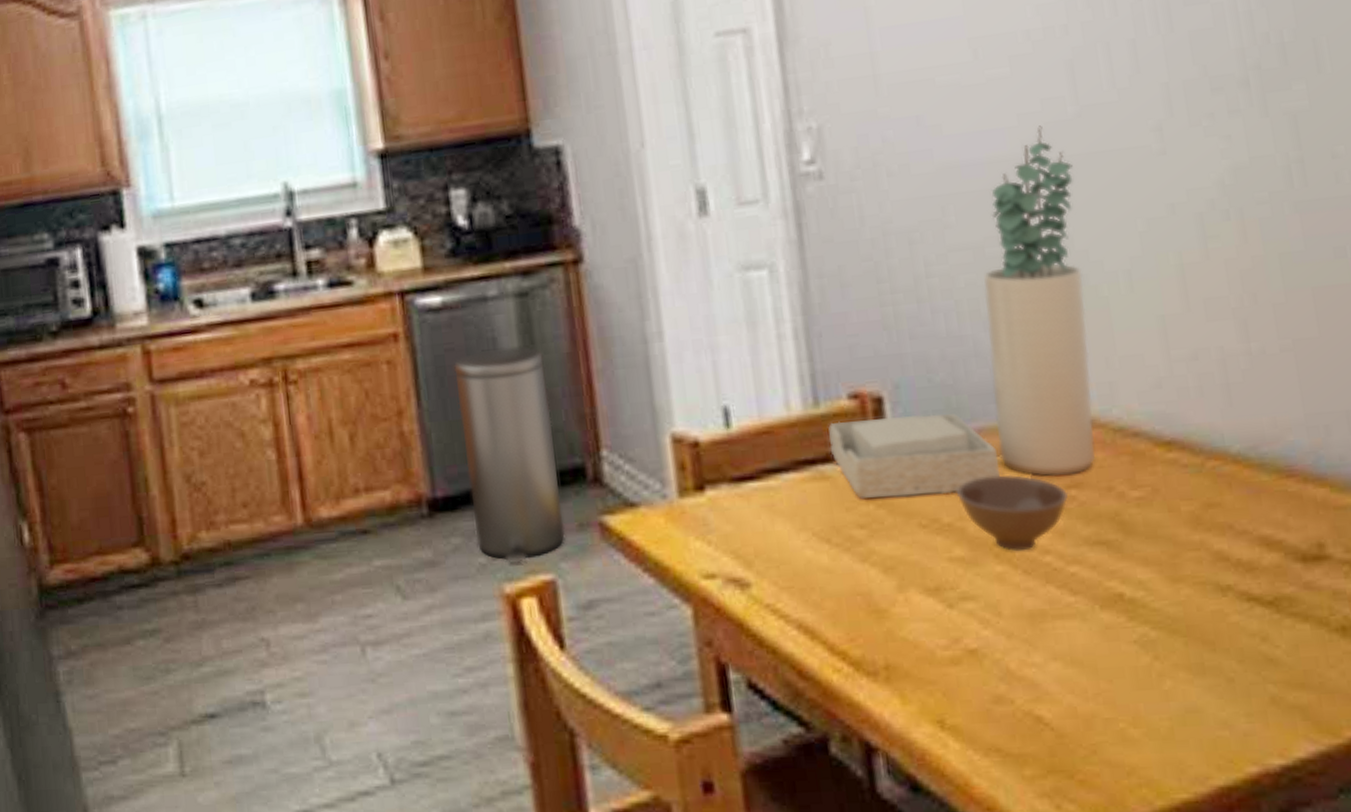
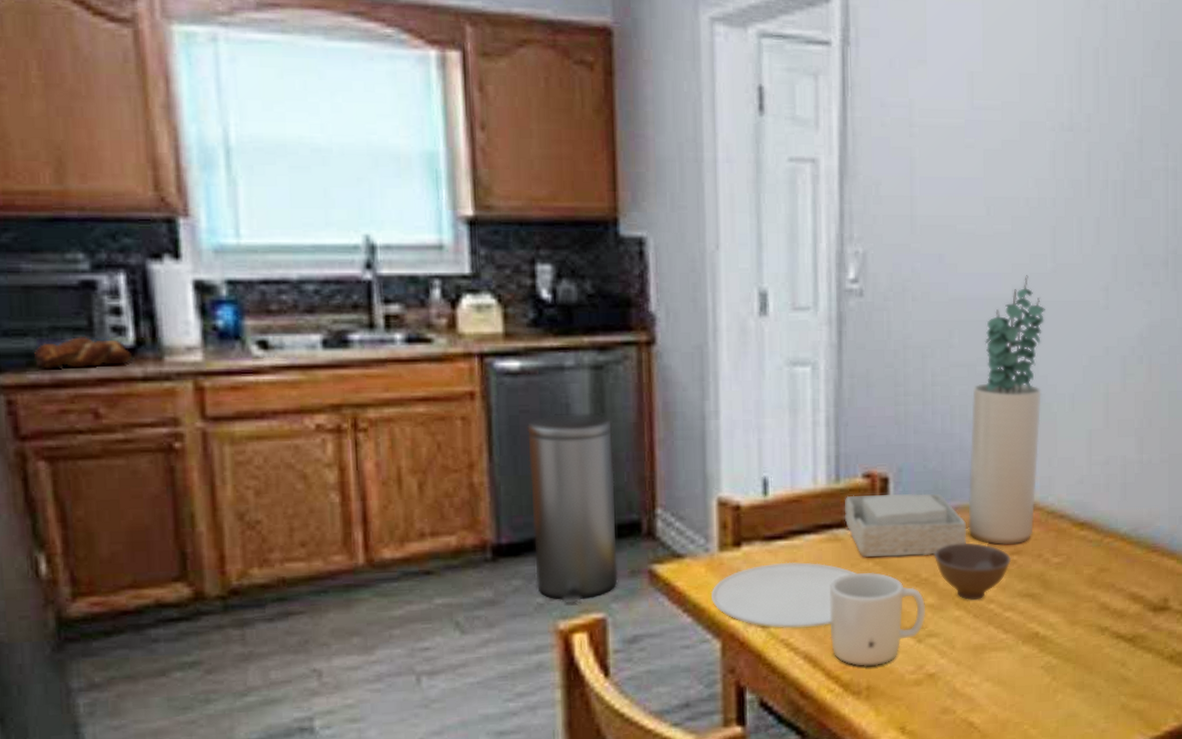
bread loaf: none [13,310,90,345] -> present [34,335,132,369]
plate: none [673,507,855,592] -> present [710,562,857,629]
mug: none [821,518,955,639] -> present [830,572,925,667]

